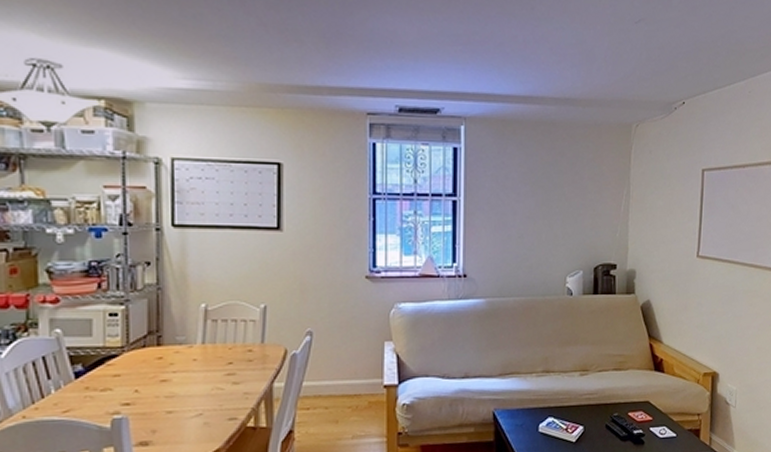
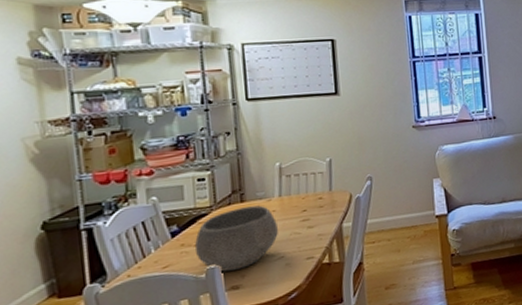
bowl: none [100,351,199,424] -> present [194,205,279,272]

